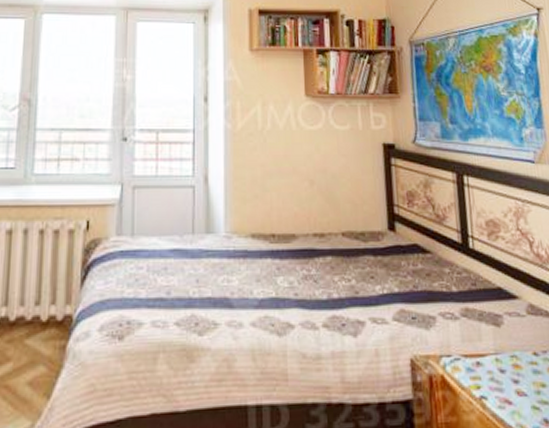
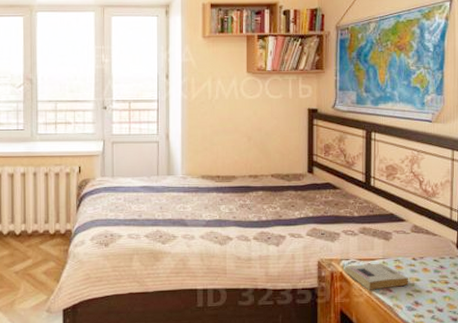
book: none [446,360,533,402] -> present [345,263,409,290]

